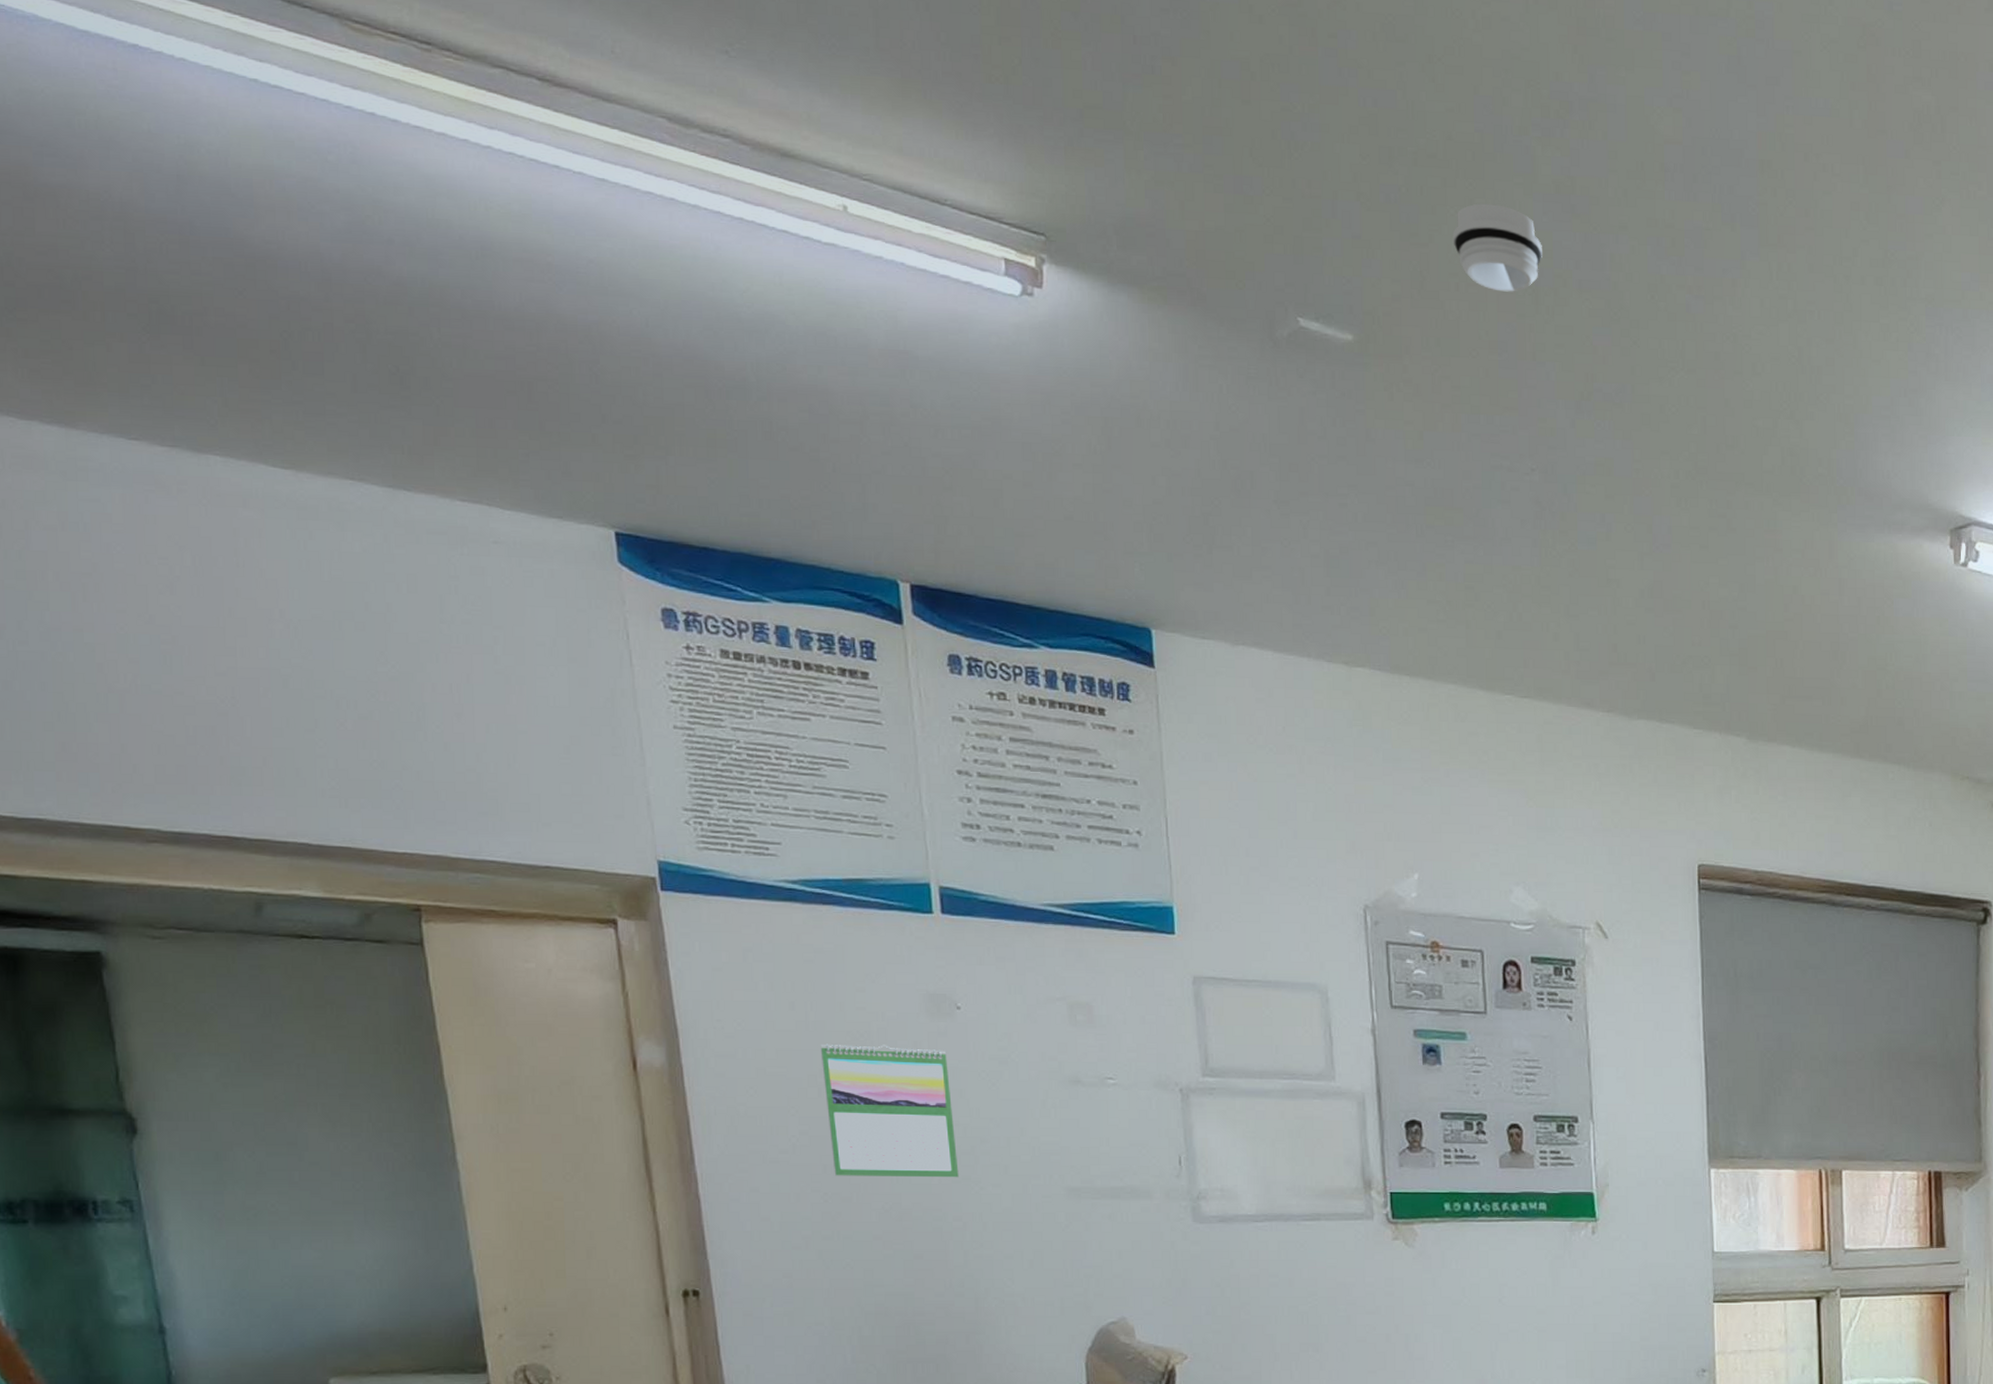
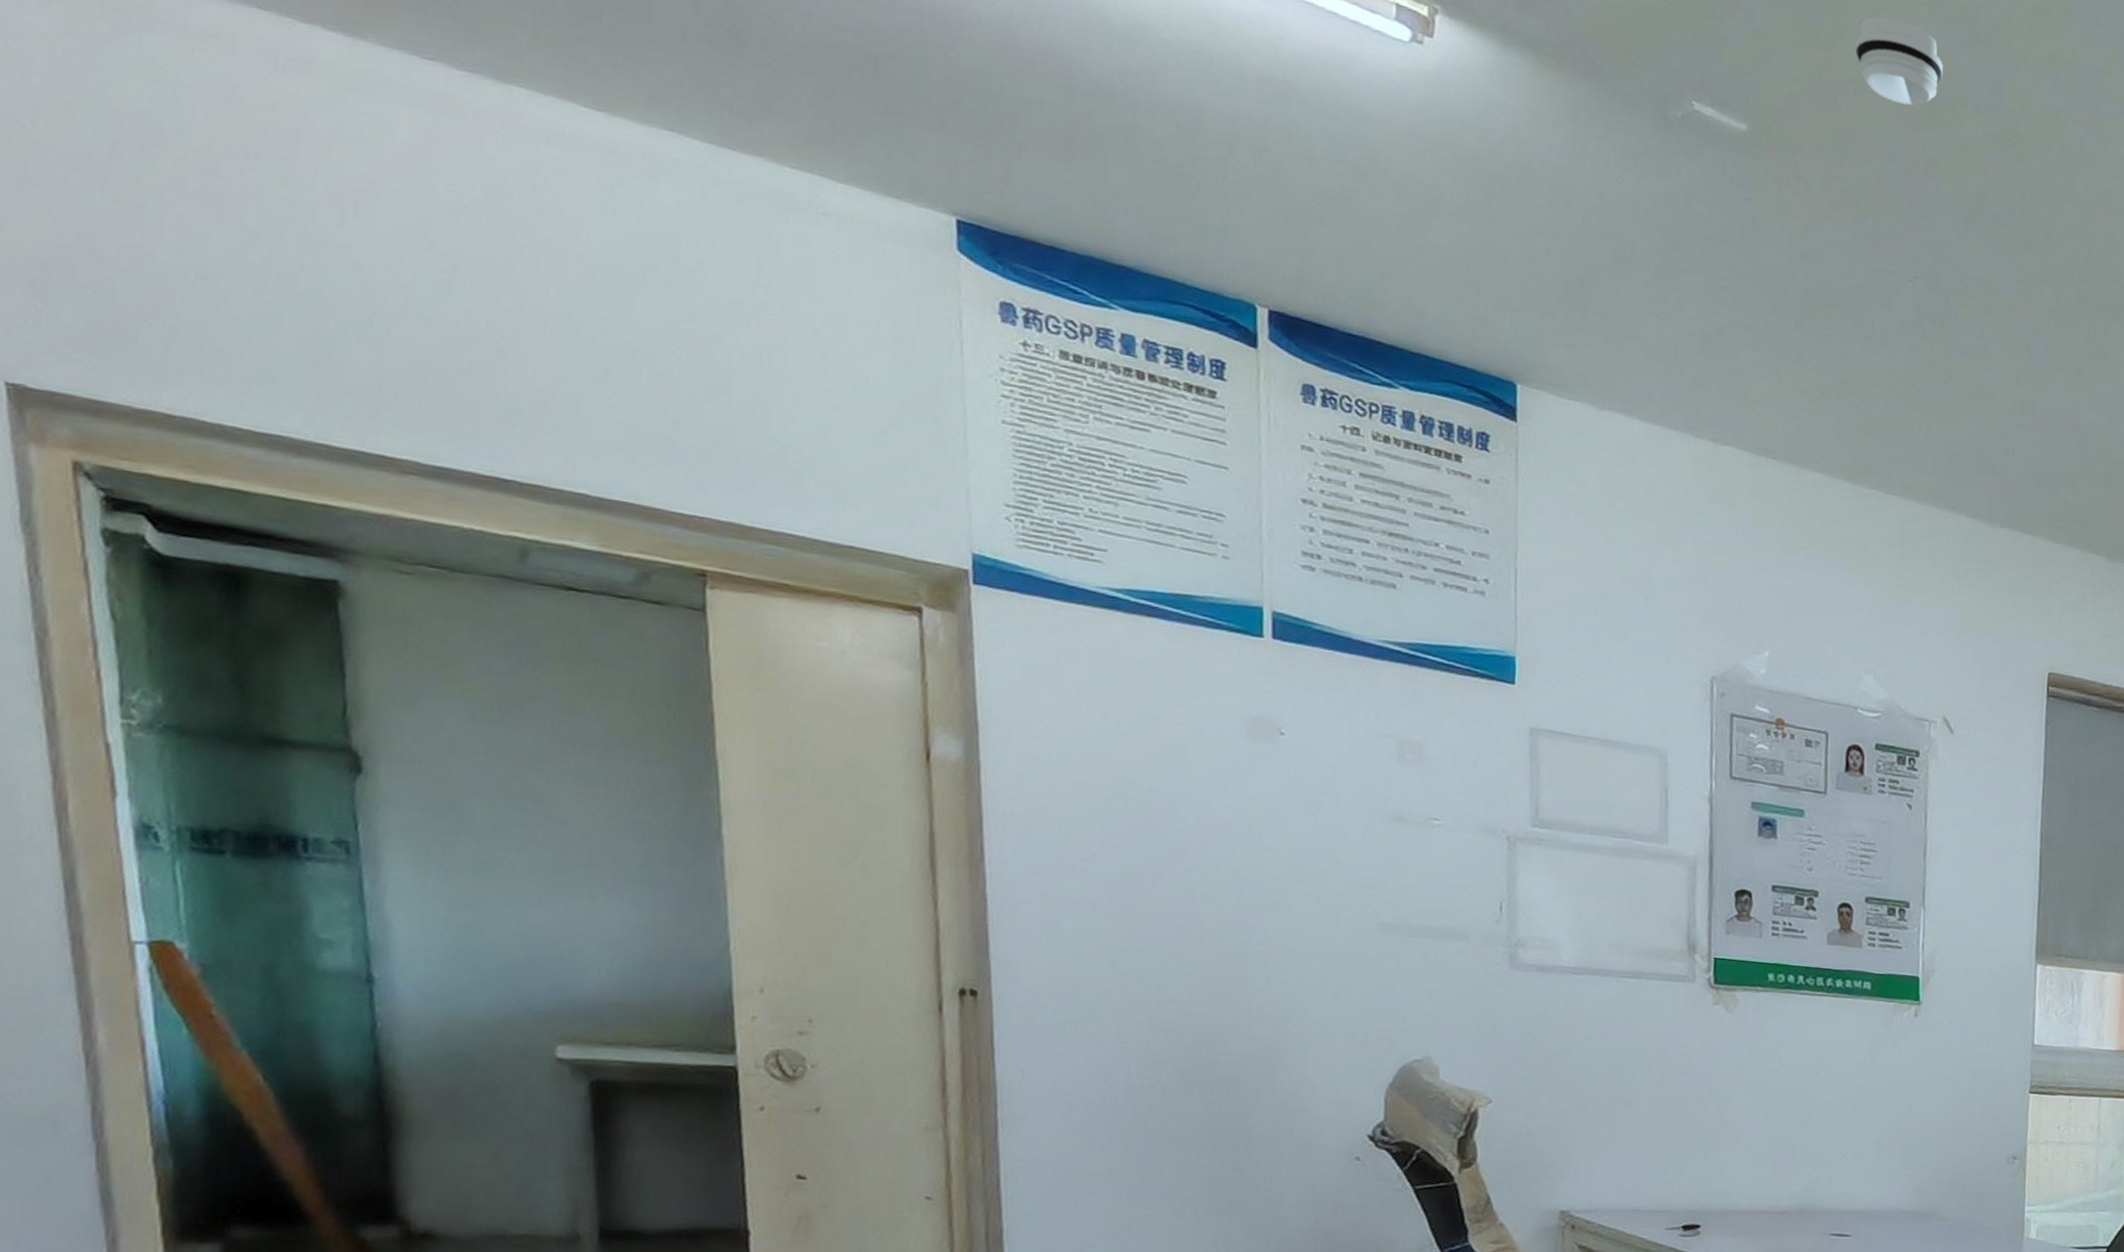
calendar: present [820,1043,959,1178] -> none [1130,755,1268,902]

